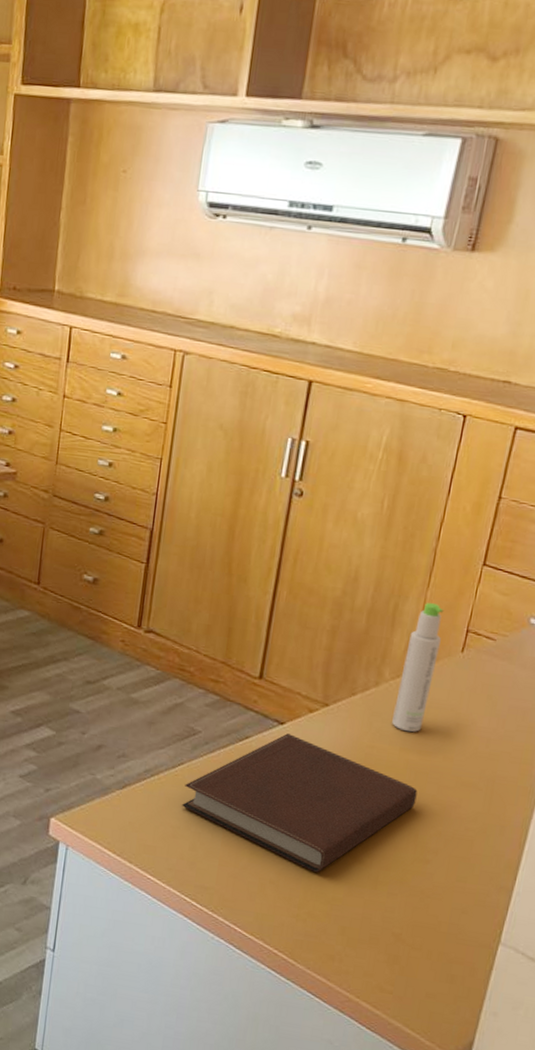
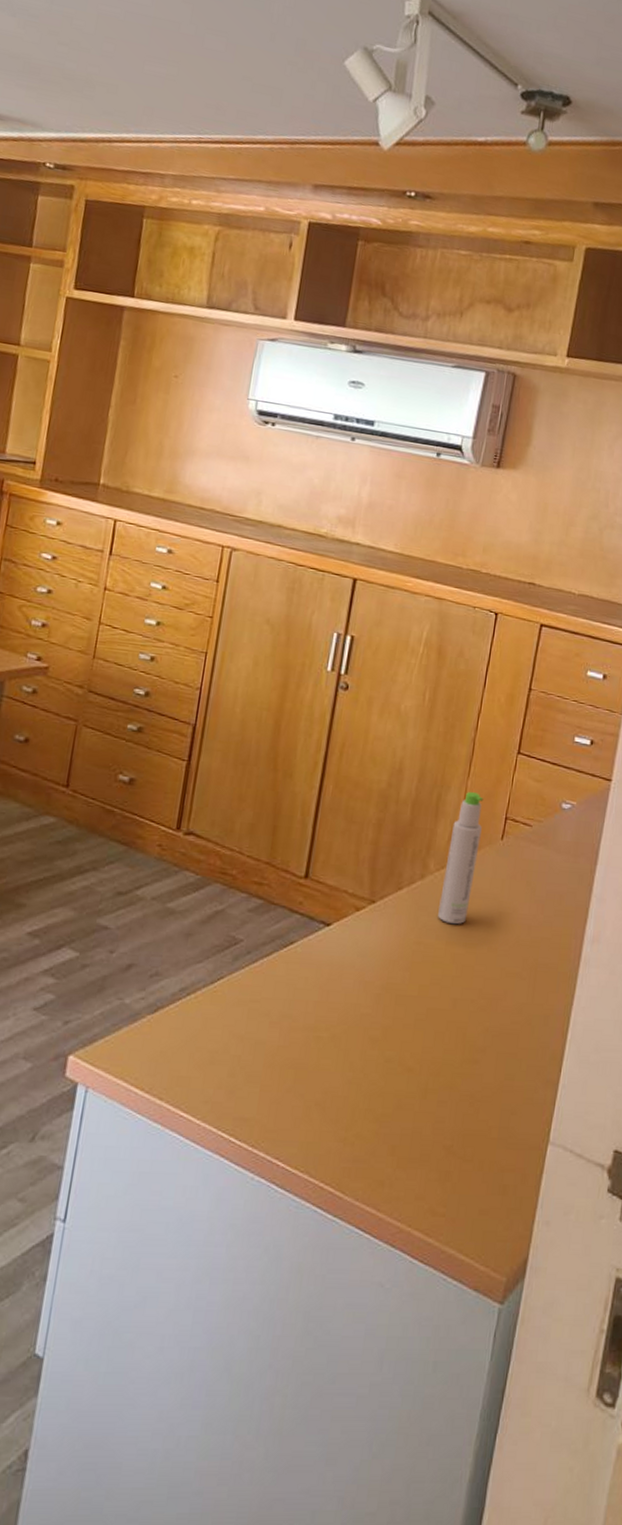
notebook: present [181,733,418,872] -> none [220,935,464,1087]

